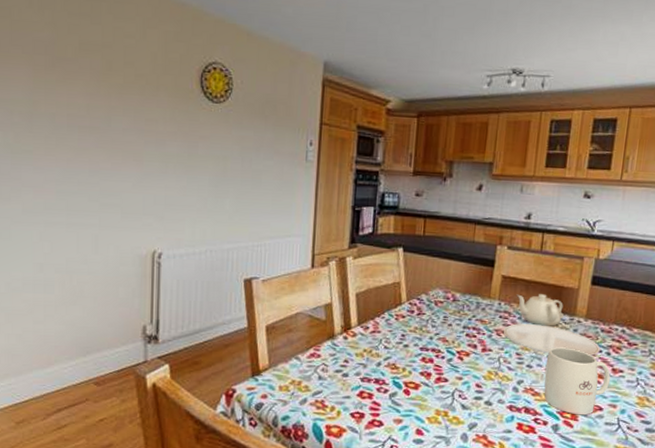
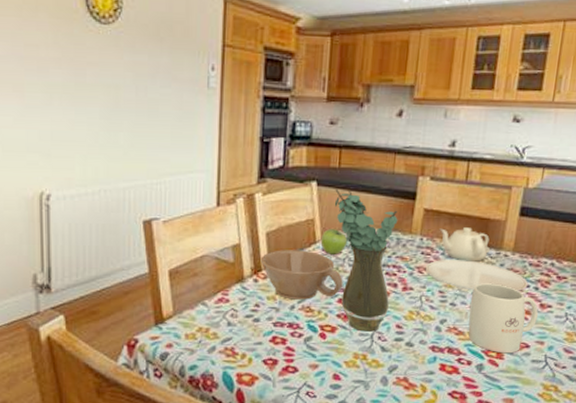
cup: none [350,310,427,357] -> present [260,250,343,300]
fruit: none [405,292,431,316] -> present [320,229,348,254]
vase: none [419,256,478,390] -> present [334,190,398,332]

